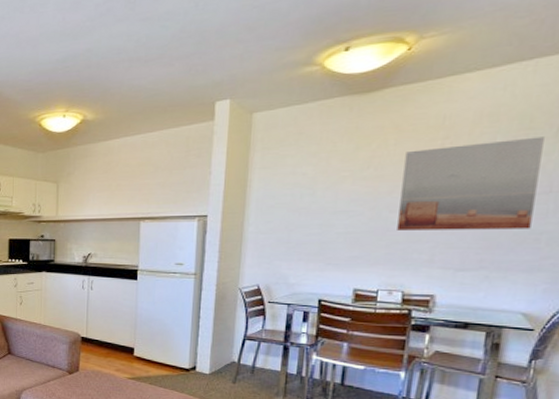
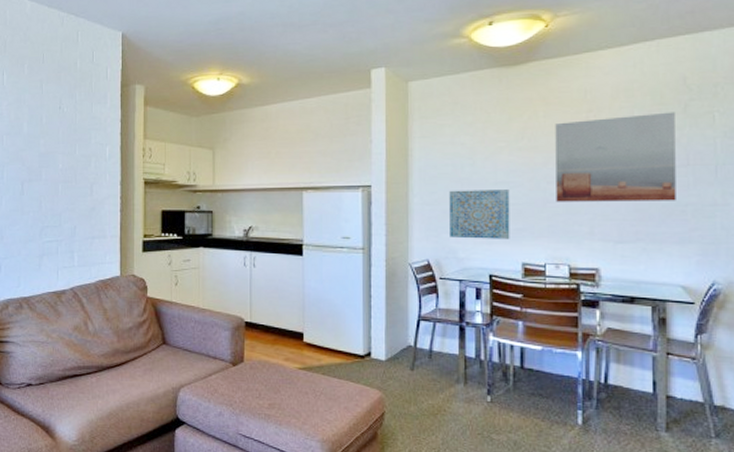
wall art: none [282,218,349,266] -> present [449,190,510,239]

